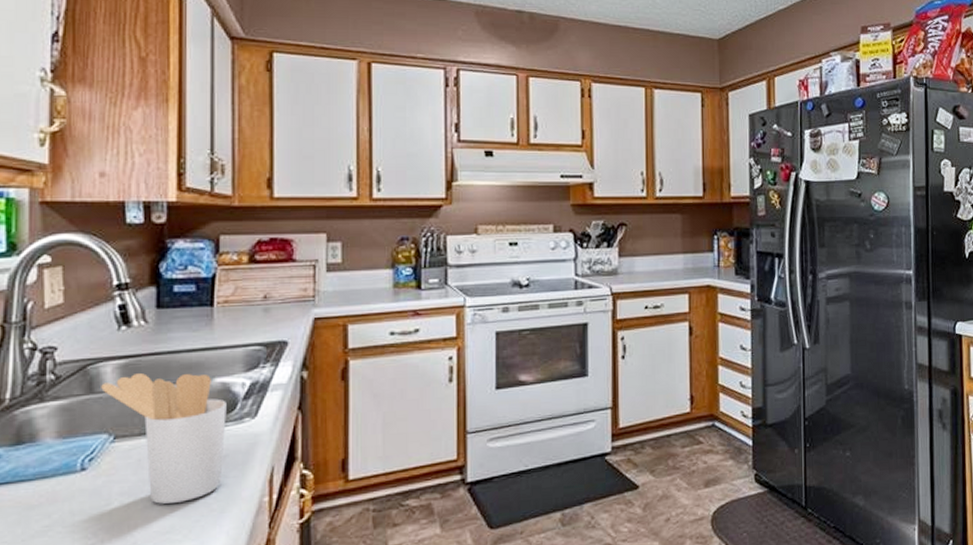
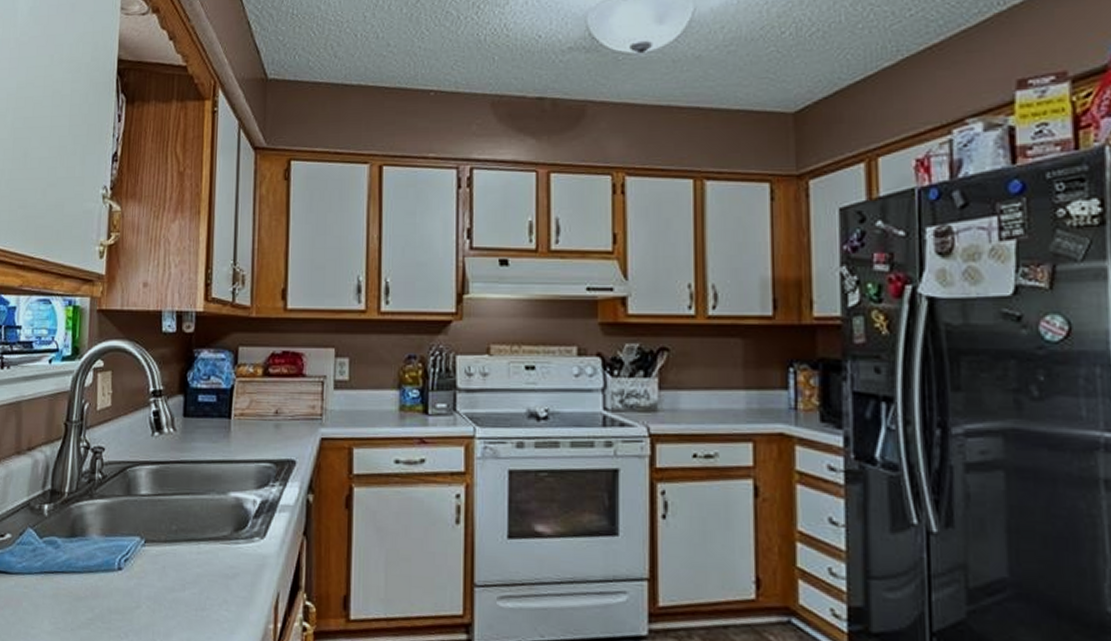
utensil holder: present [101,373,226,504] -> none [136,480,239,616]

